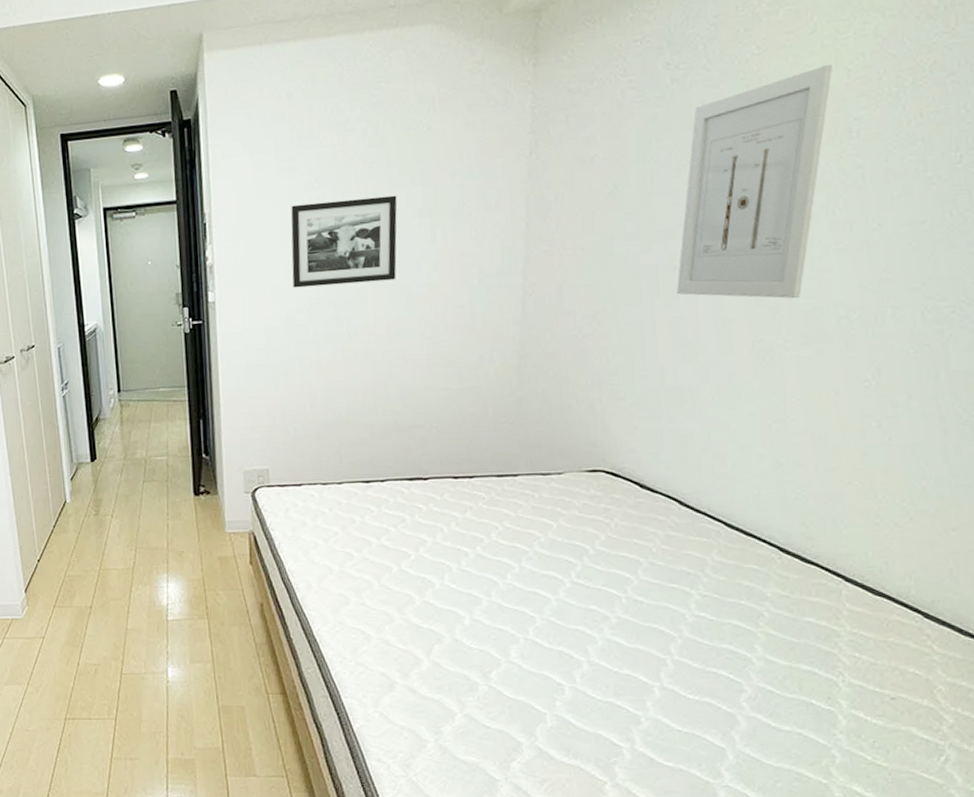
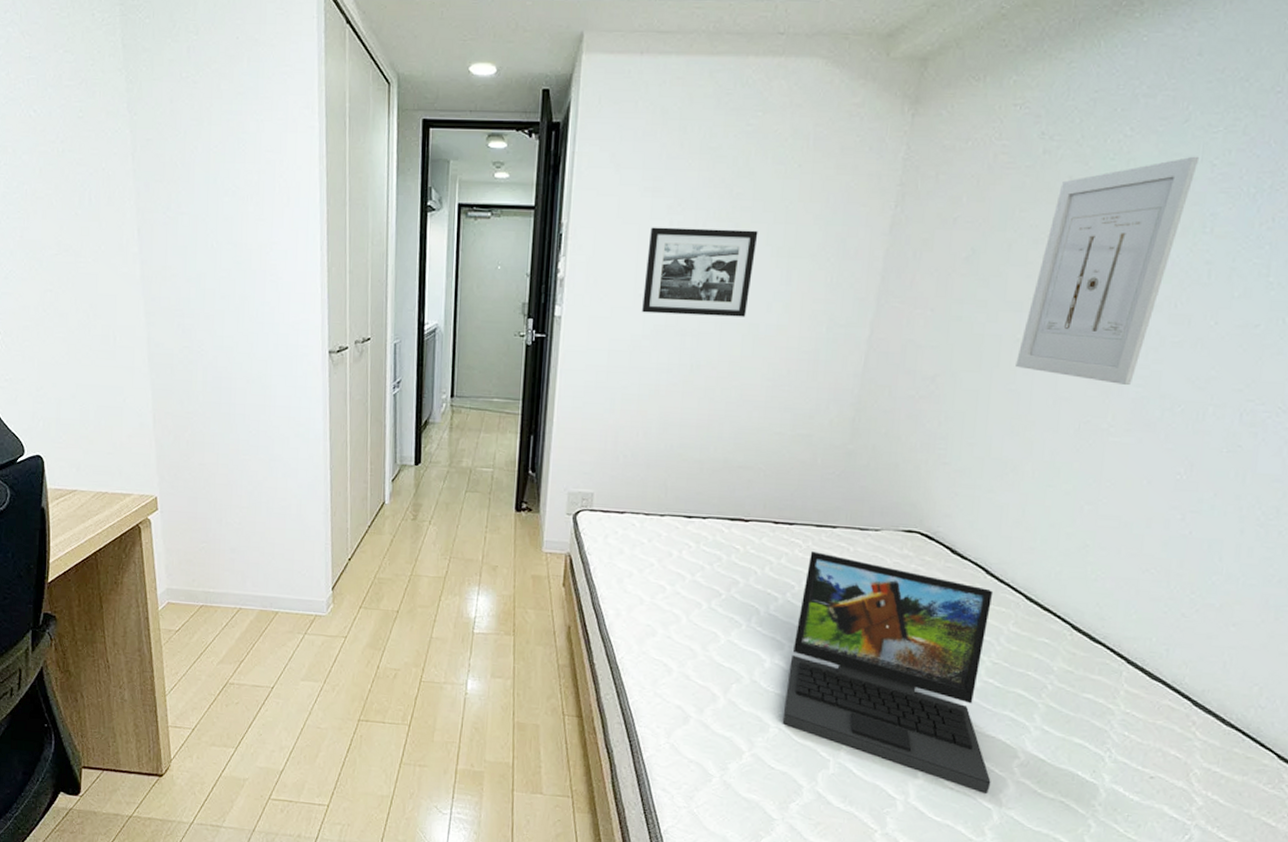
laptop: none [490,502,720,732] -> present [782,551,994,793]

